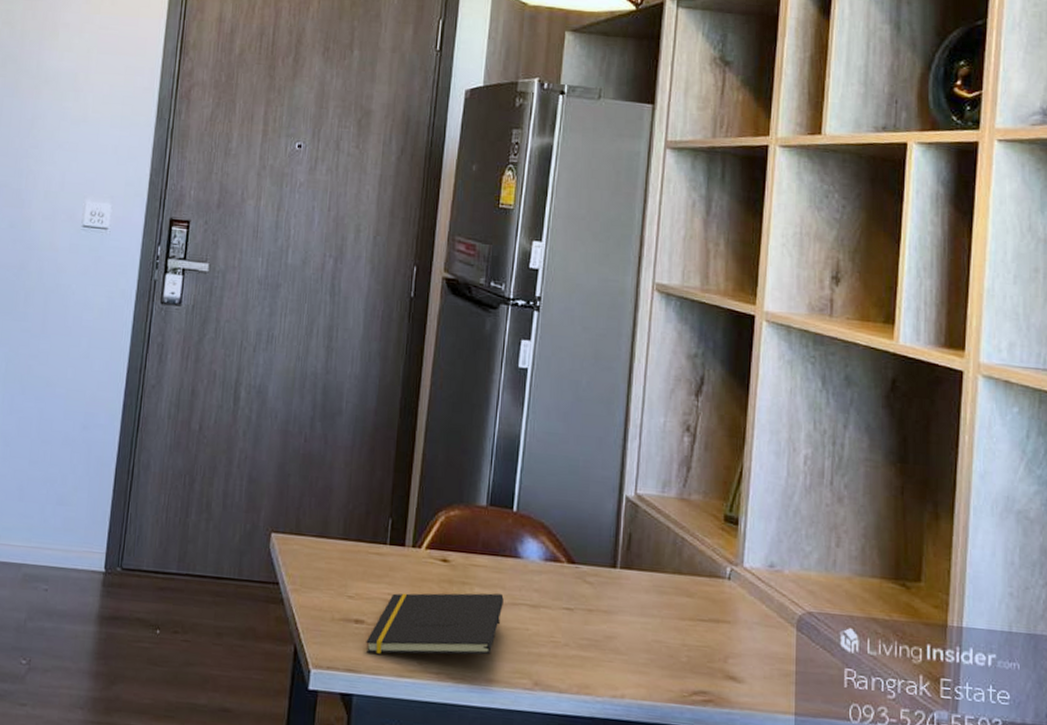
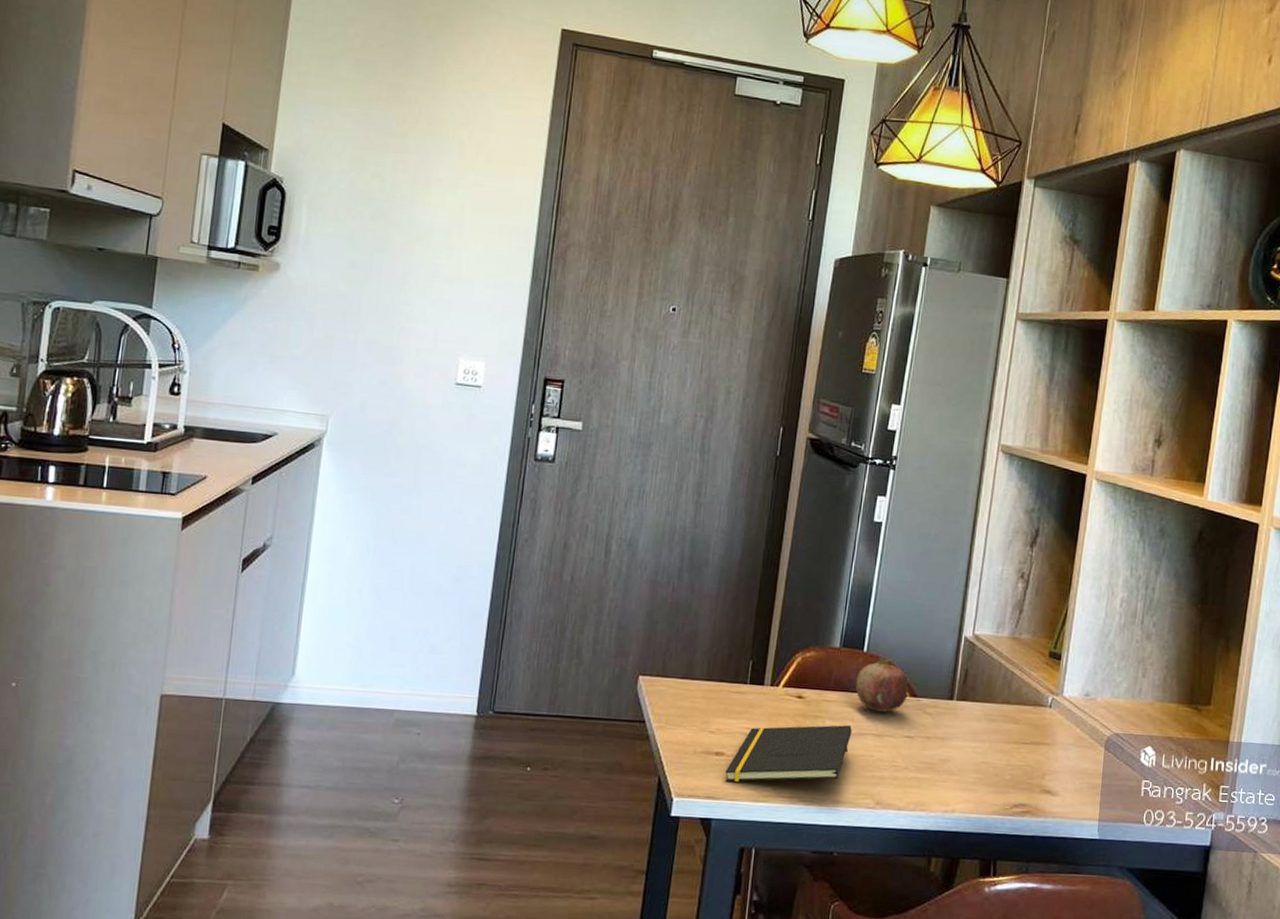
fruit: none [506,517,565,580] -> present [855,657,909,712]

